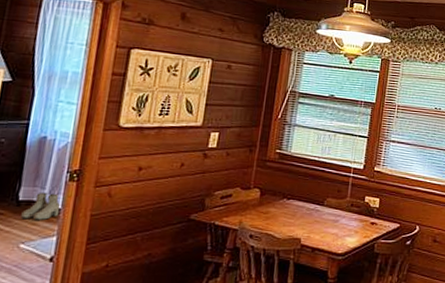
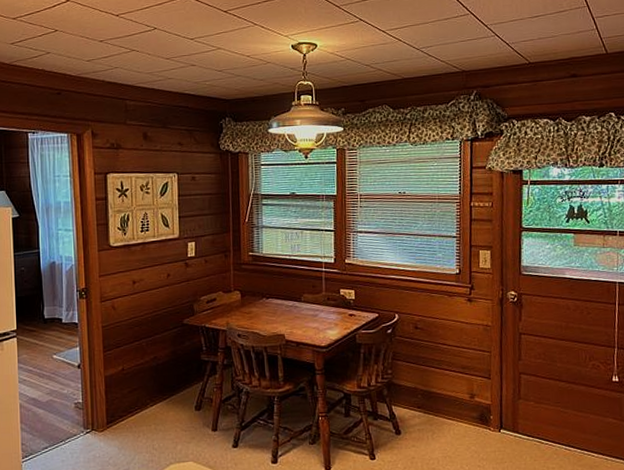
boots: present [21,192,61,220] -> none [49,309,78,334]

